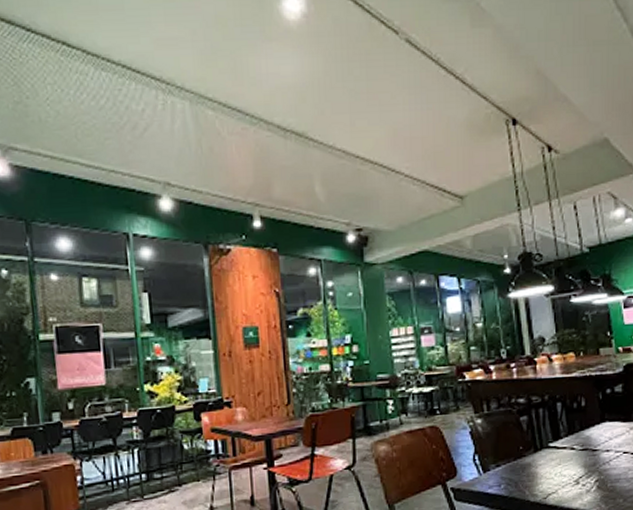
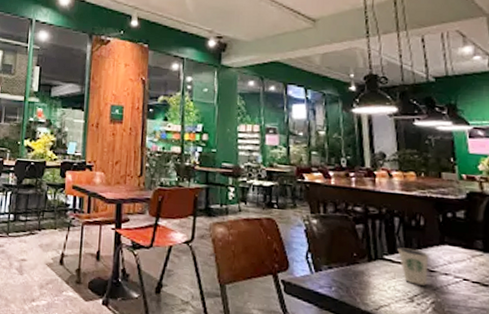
dixie cup: none [561,431,590,467] -> present [397,247,428,286]

